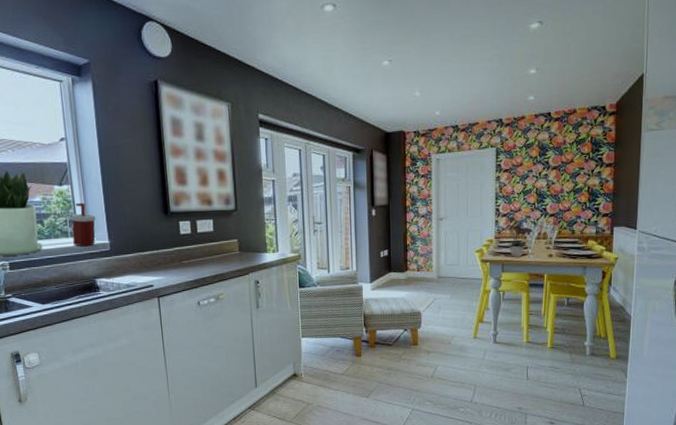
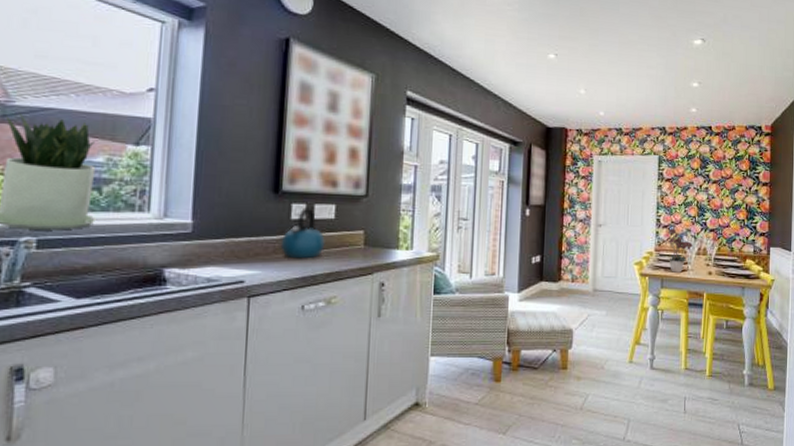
soap dispenser: present [70,202,96,247] -> none [140,169,180,226]
kettle: none [175,222,209,266] -> present [281,206,325,259]

